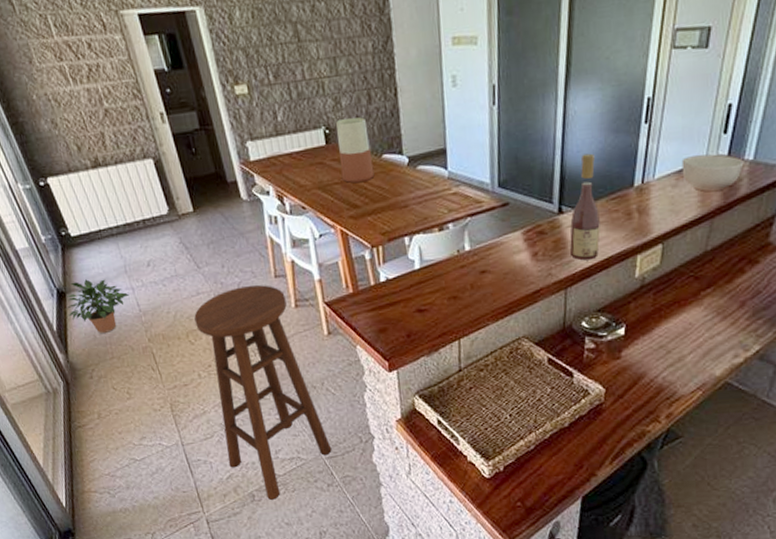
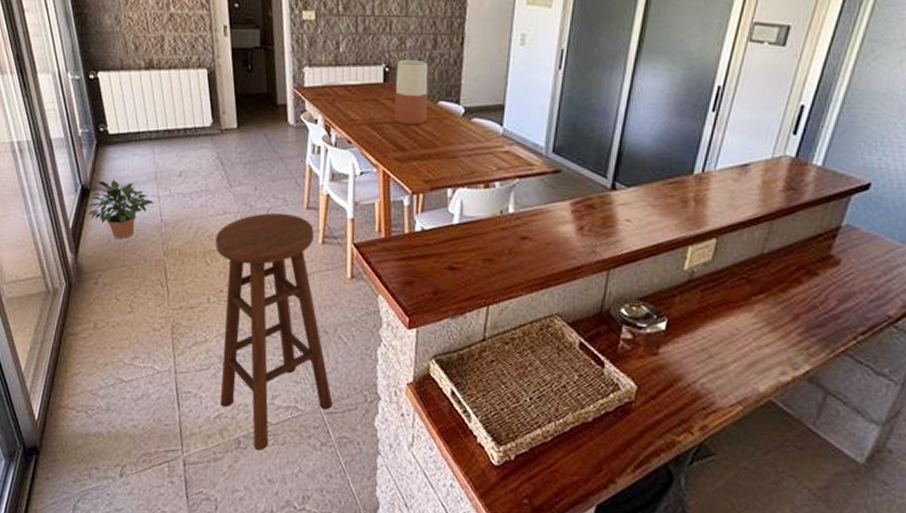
wine bottle: present [569,153,600,261] -> none [617,132,656,244]
bowl: present [681,154,744,193] -> none [745,152,812,193]

